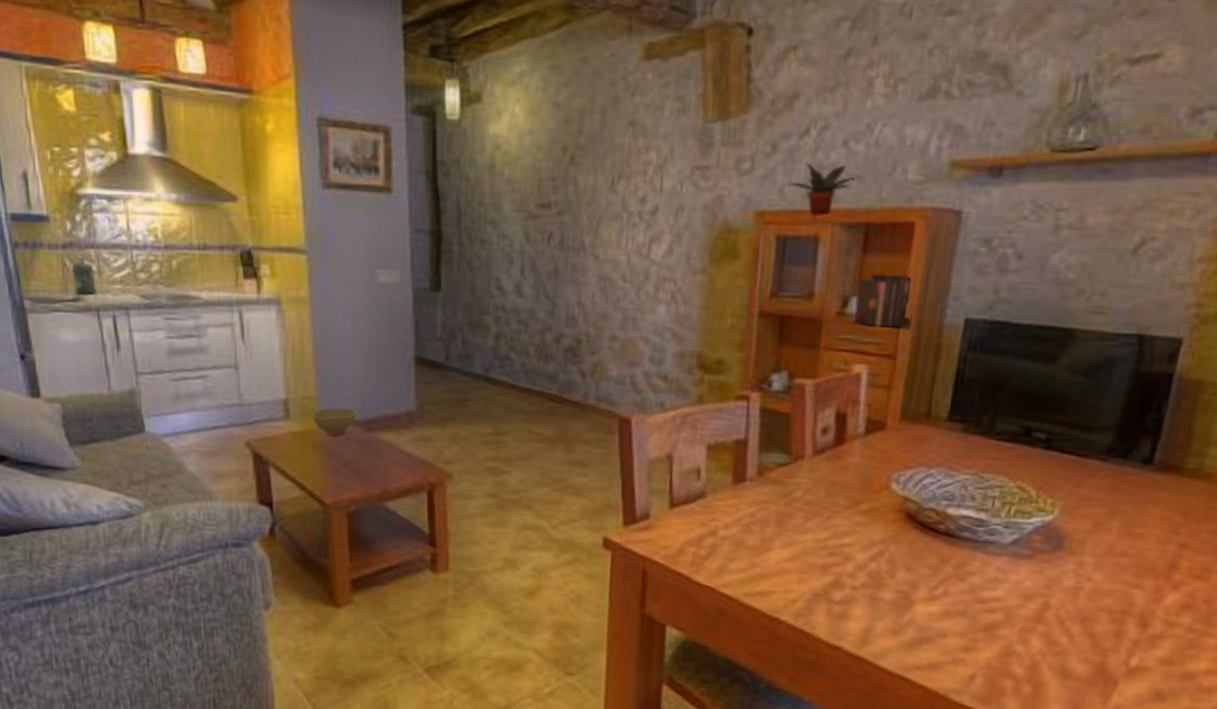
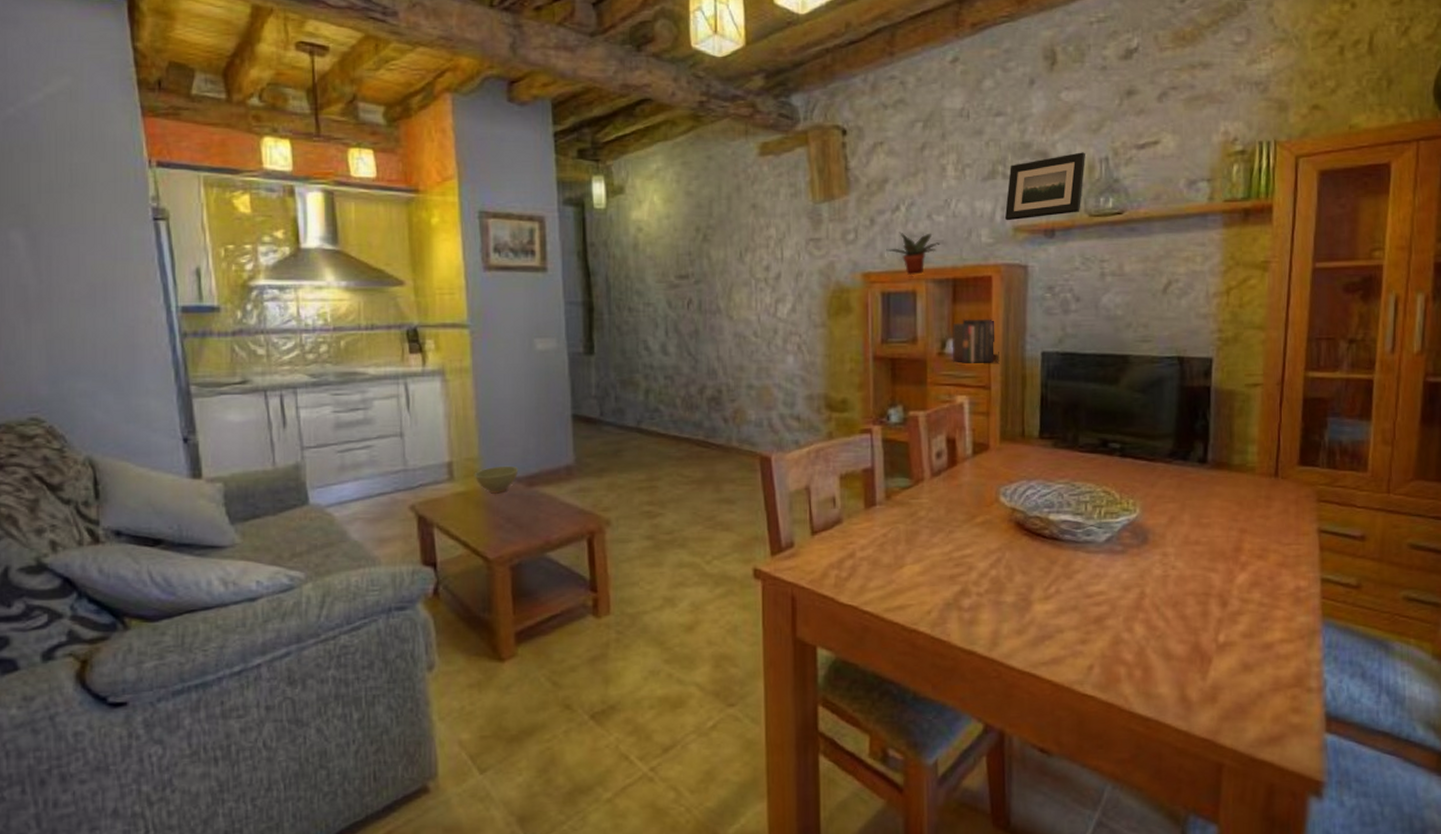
canister: present [71,257,96,294] -> none [240,343,264,377]
picture frame: none [940,66,1059,154] -> present [1004,152,1085,221]

